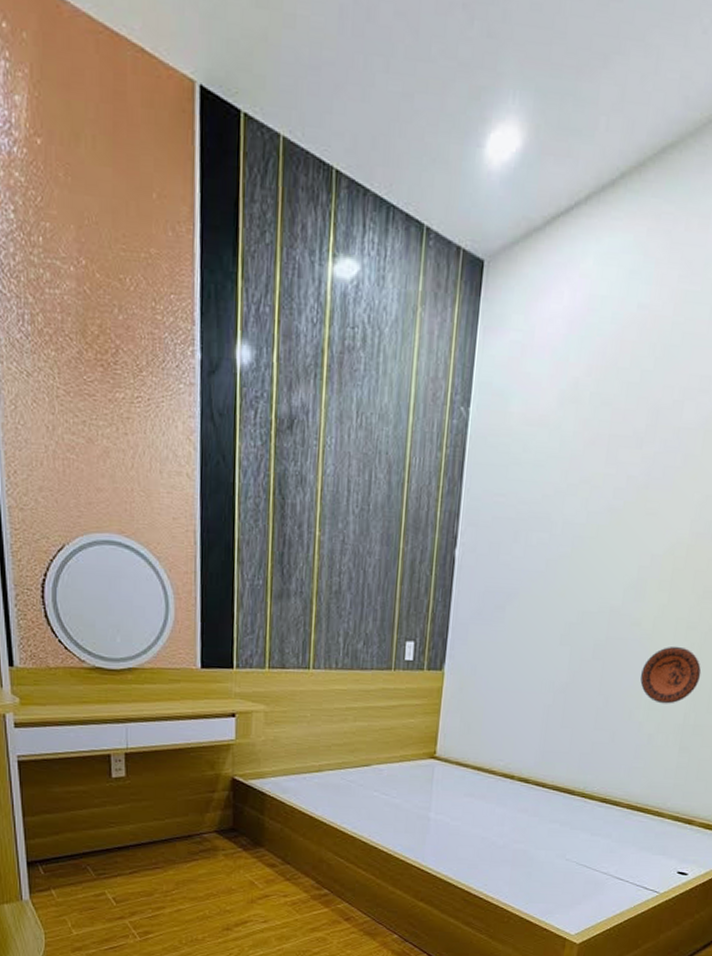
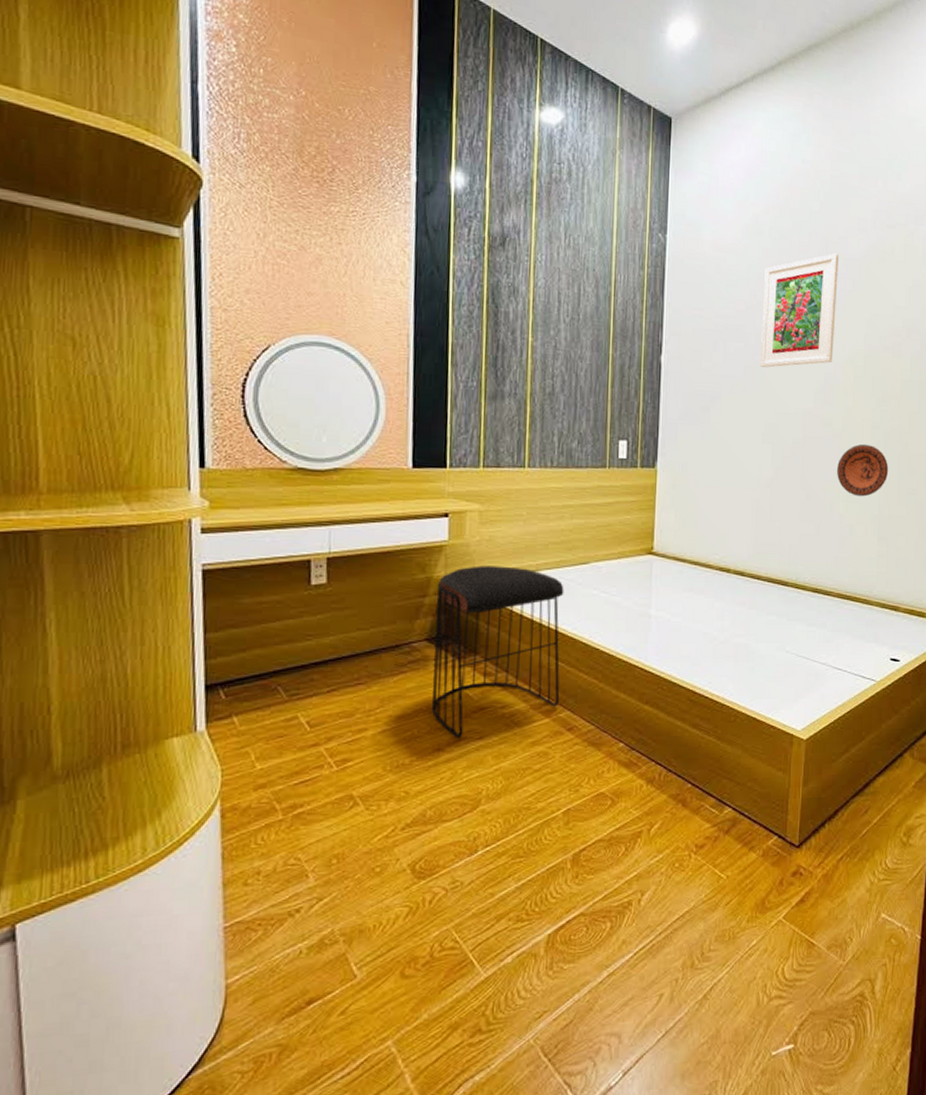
stool: none [220,764,346,921] -> present [431,565,564,739]
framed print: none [565,422,671,561] -> present [760,253,839,368]

